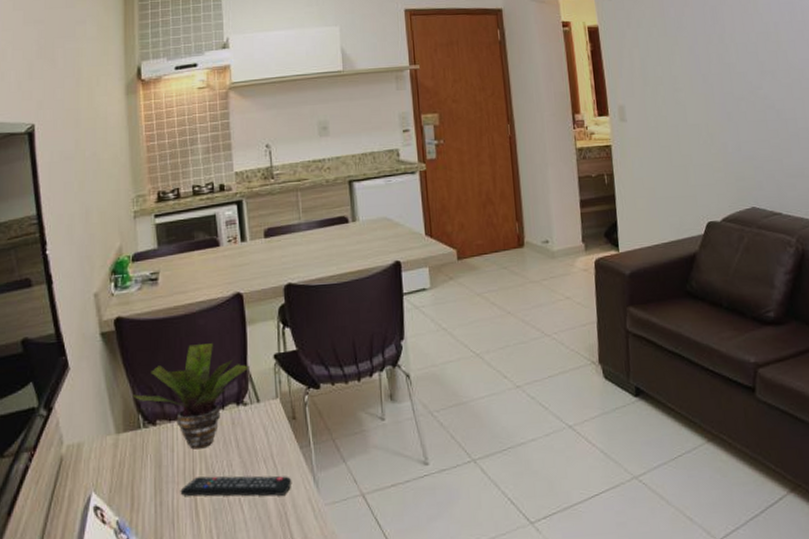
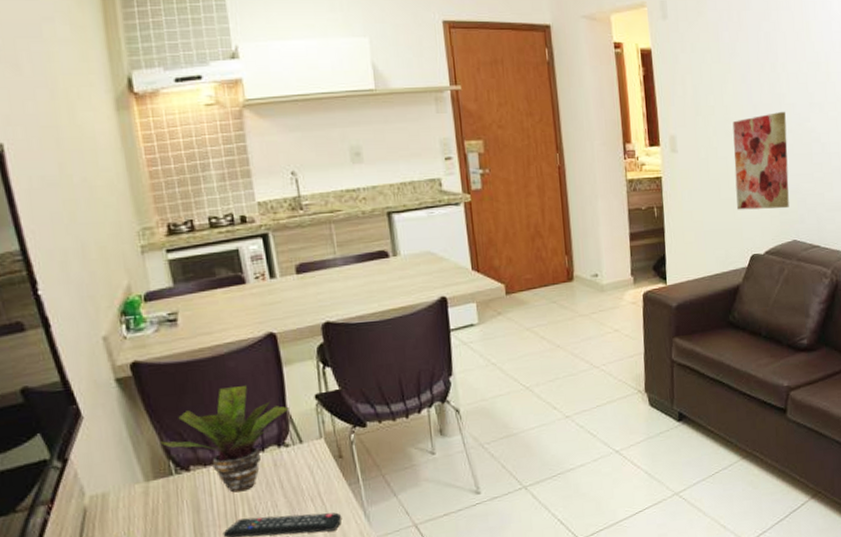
wall art: none [681,79,746,177] -> present [732,111,789,210]

